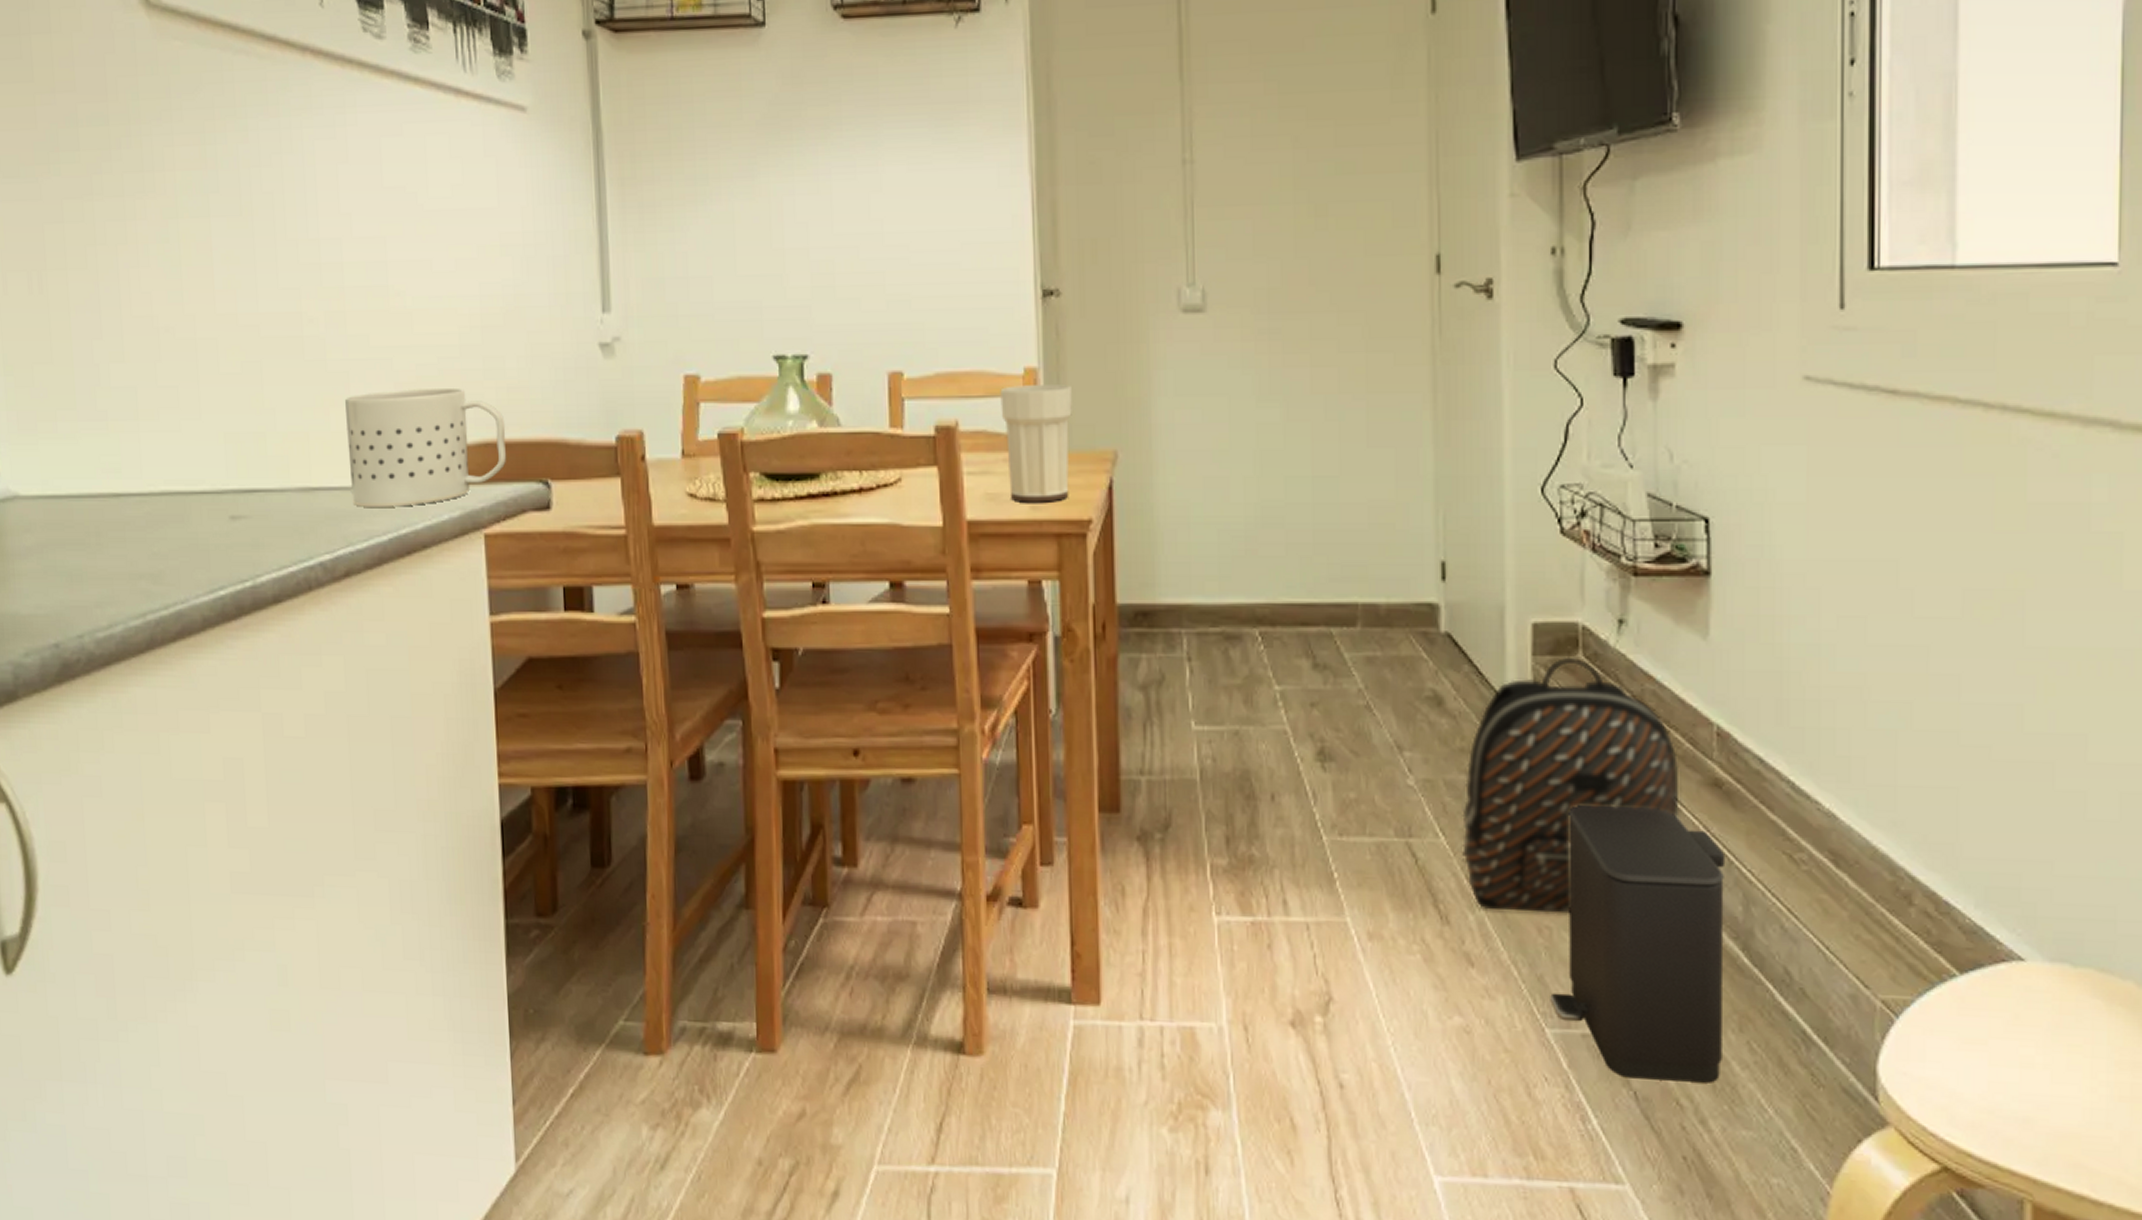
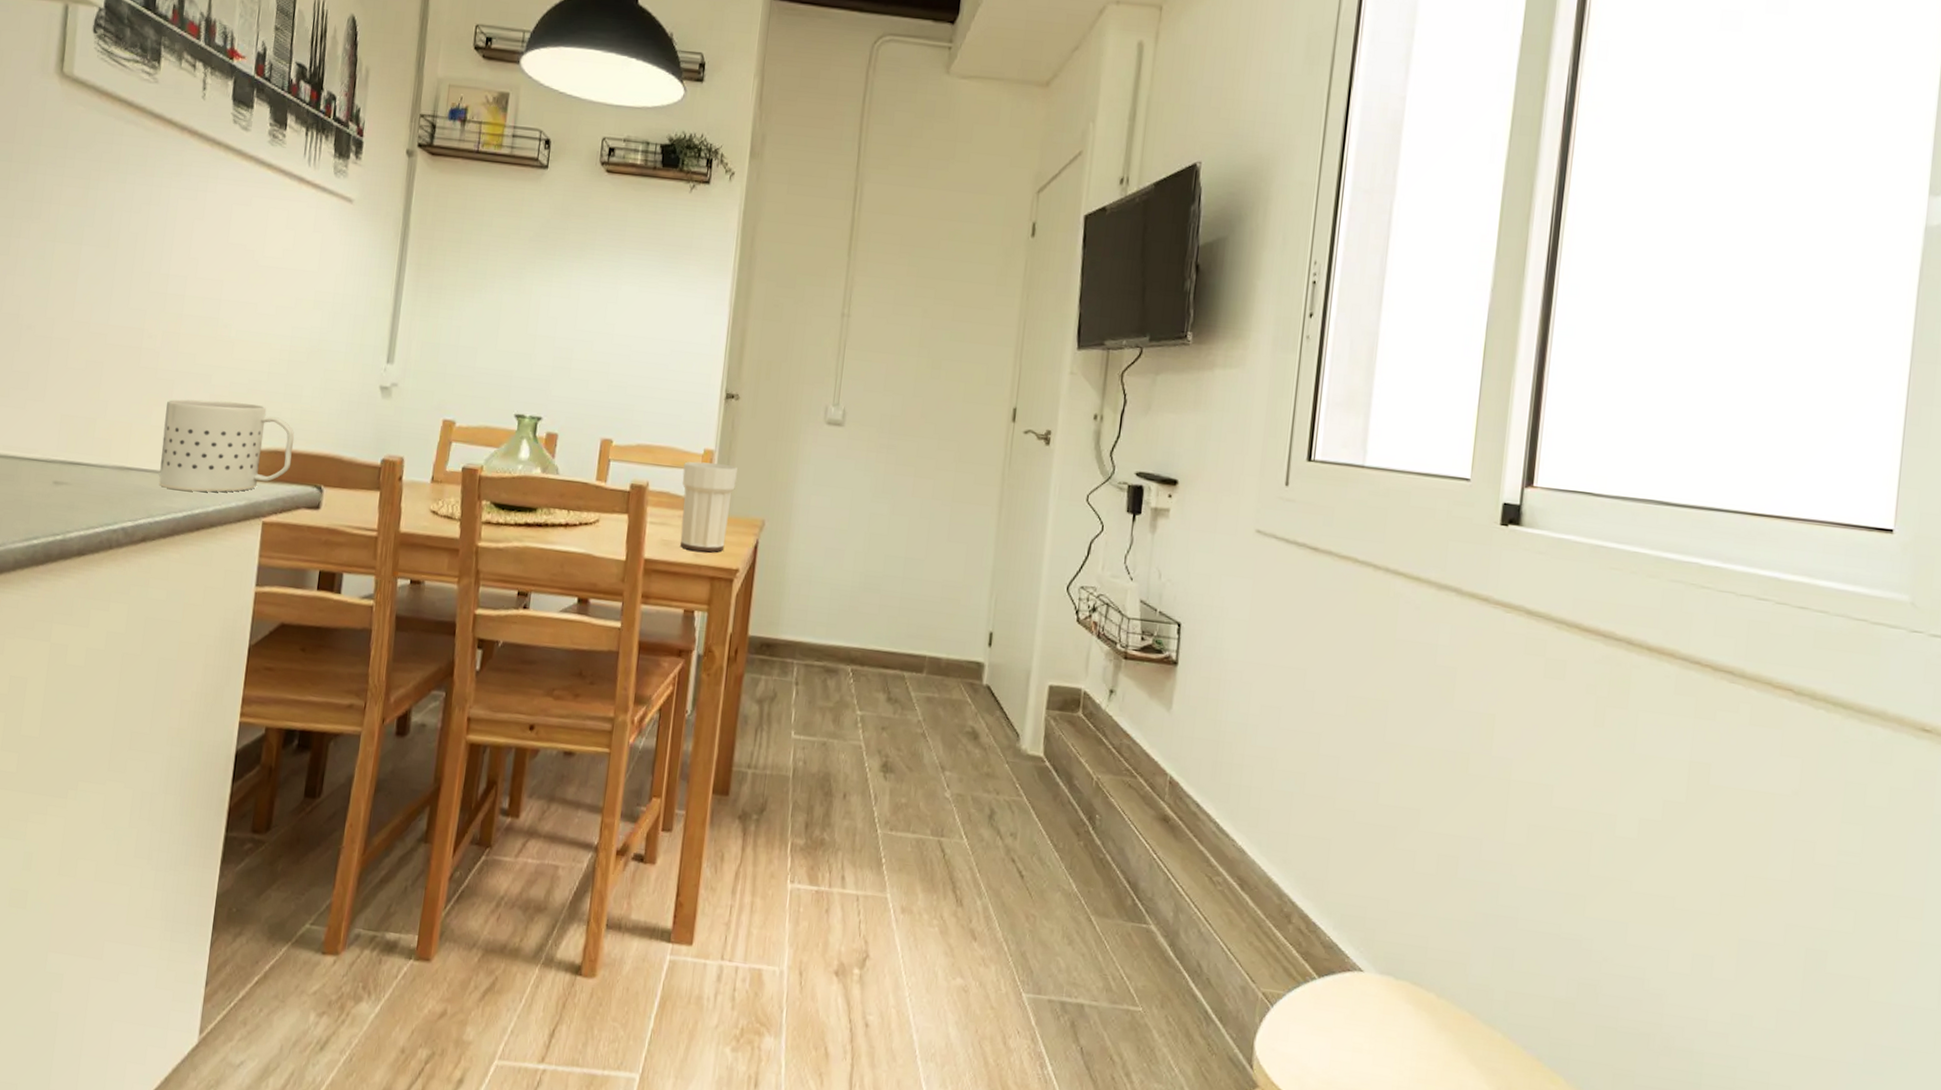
backpack: present [1461,656,1680,914] -> none [977,713,1140,907]
pedal bin: present [1550,804,1724,1083] -> none [1028,825,1165,1045]

